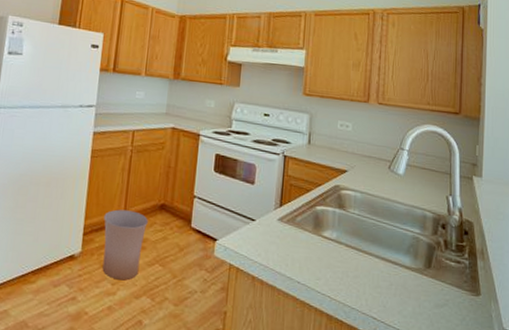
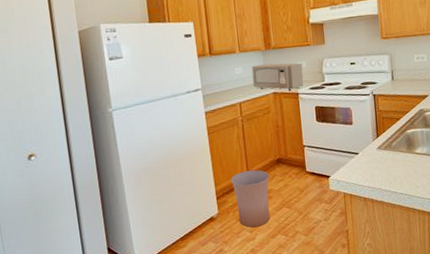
microwave: none [152,93,210,130] -> present [251,63,304,91]

